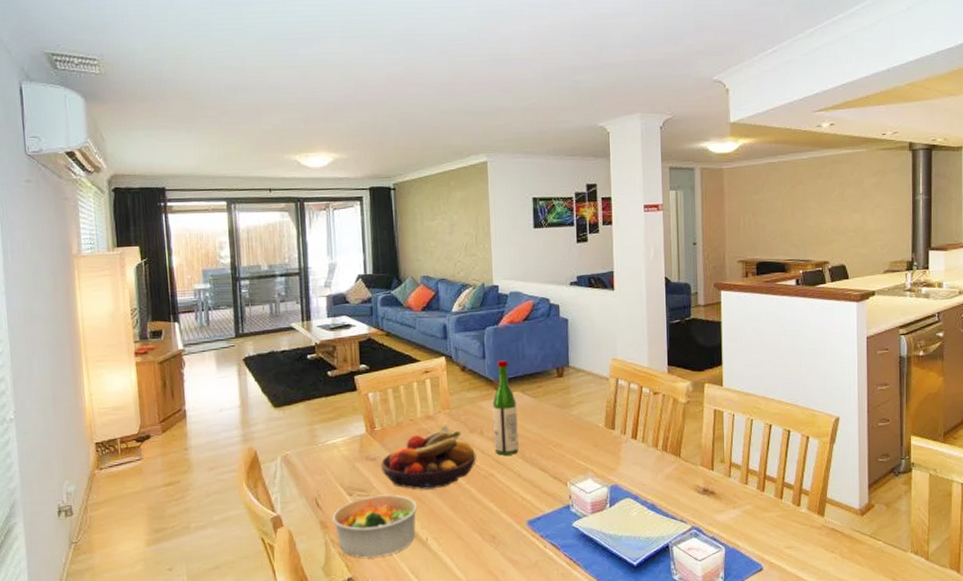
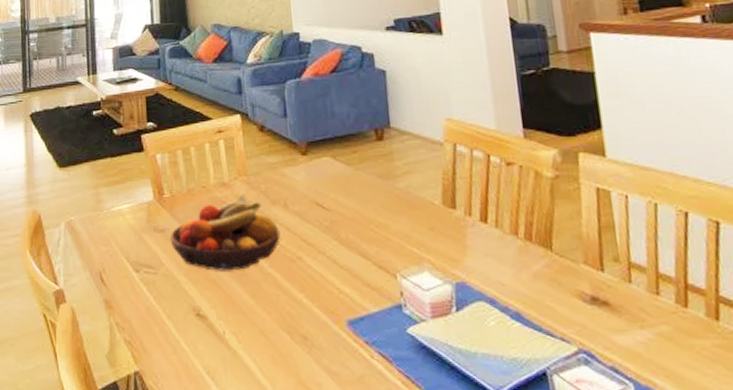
bowl: present [332,494,417,558] -> none [117,274,212,349]
wine bottle: present [492,360,519,456] -> none [297,119,332,235]

